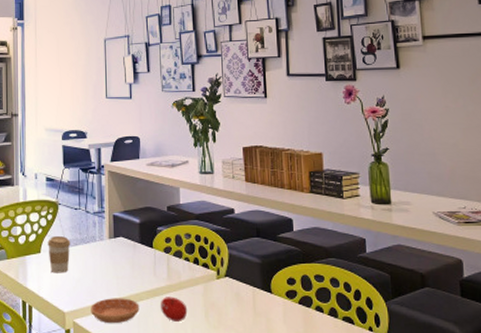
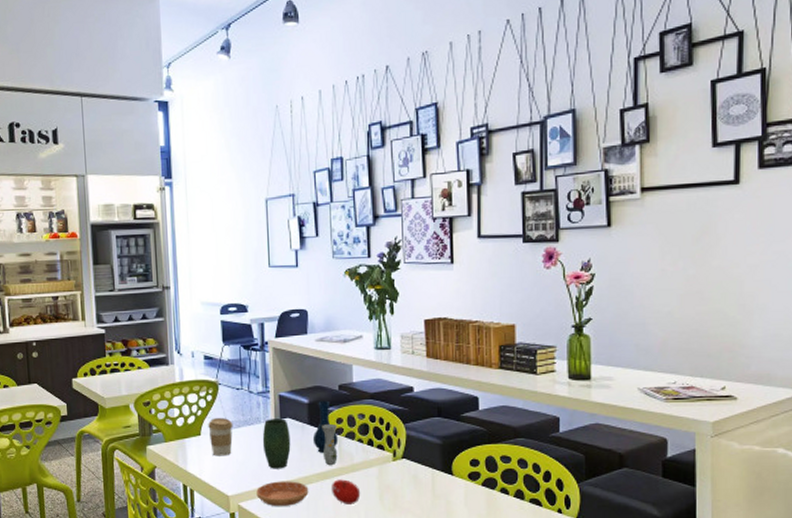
vase: none [97,220,167,286] -> present [262,400,339,469]

